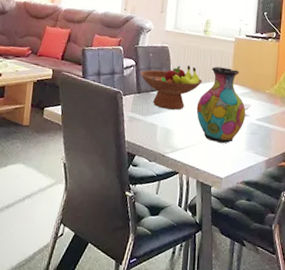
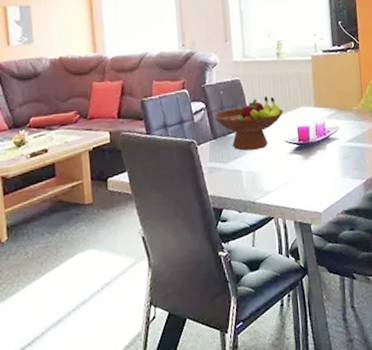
vase: present [196,66,246,144] -> none [281,90,336,176]

